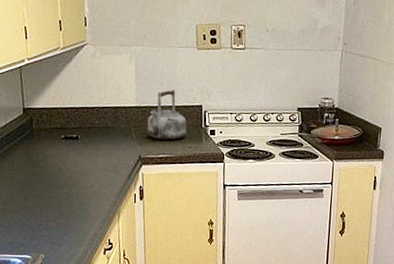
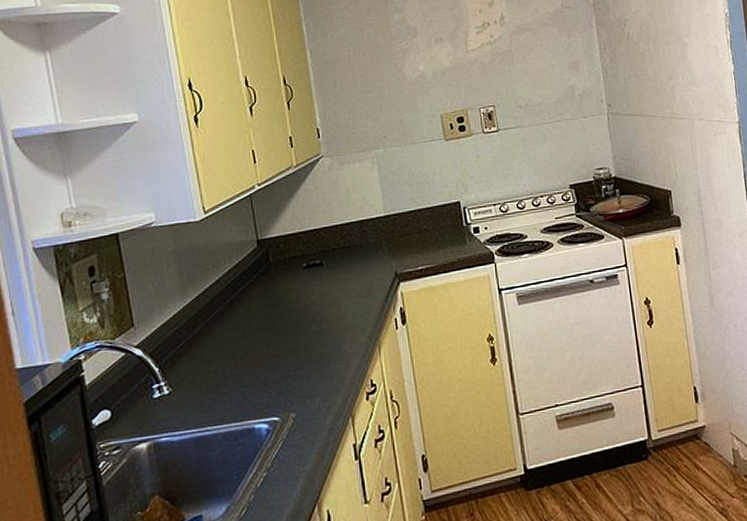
kettle: present [147,89,187,141] -> none [399,189,447,250]

